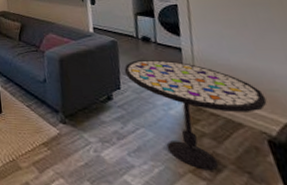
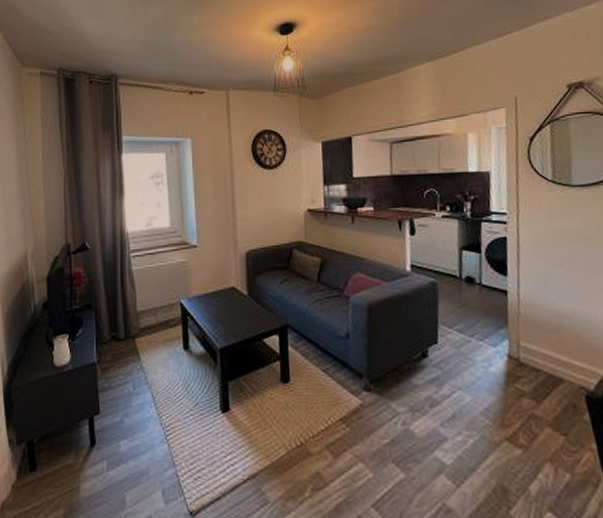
side table: present [124,60,267,171] -> none [443,305,588,436]

